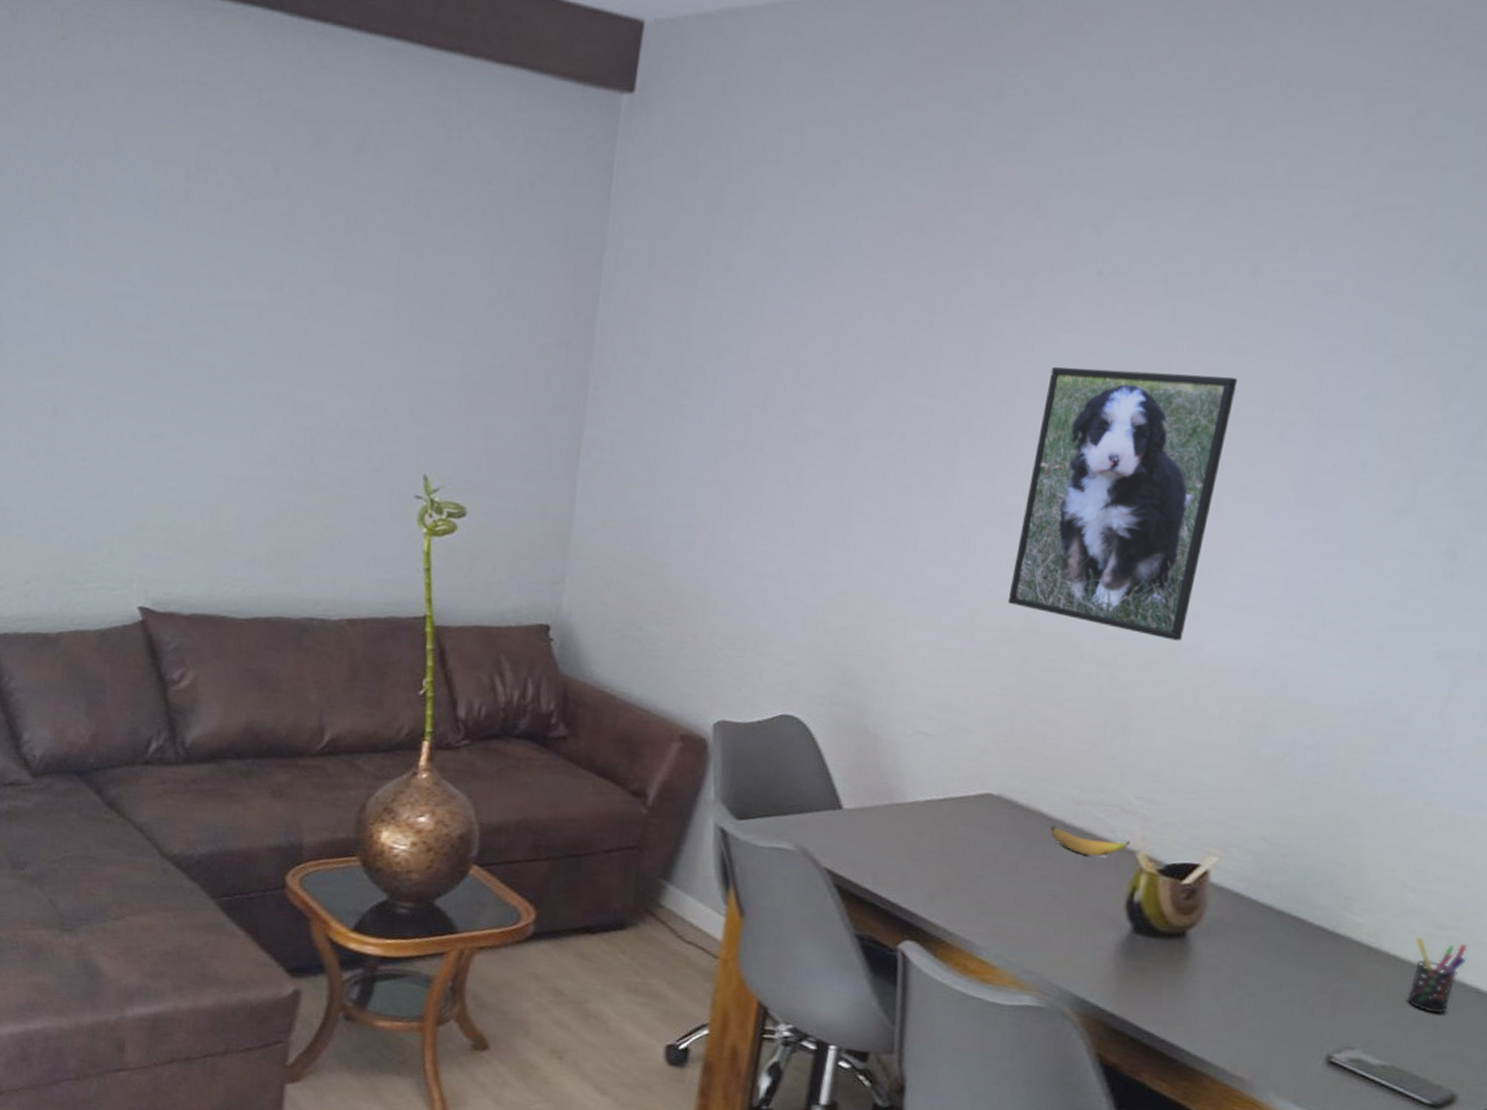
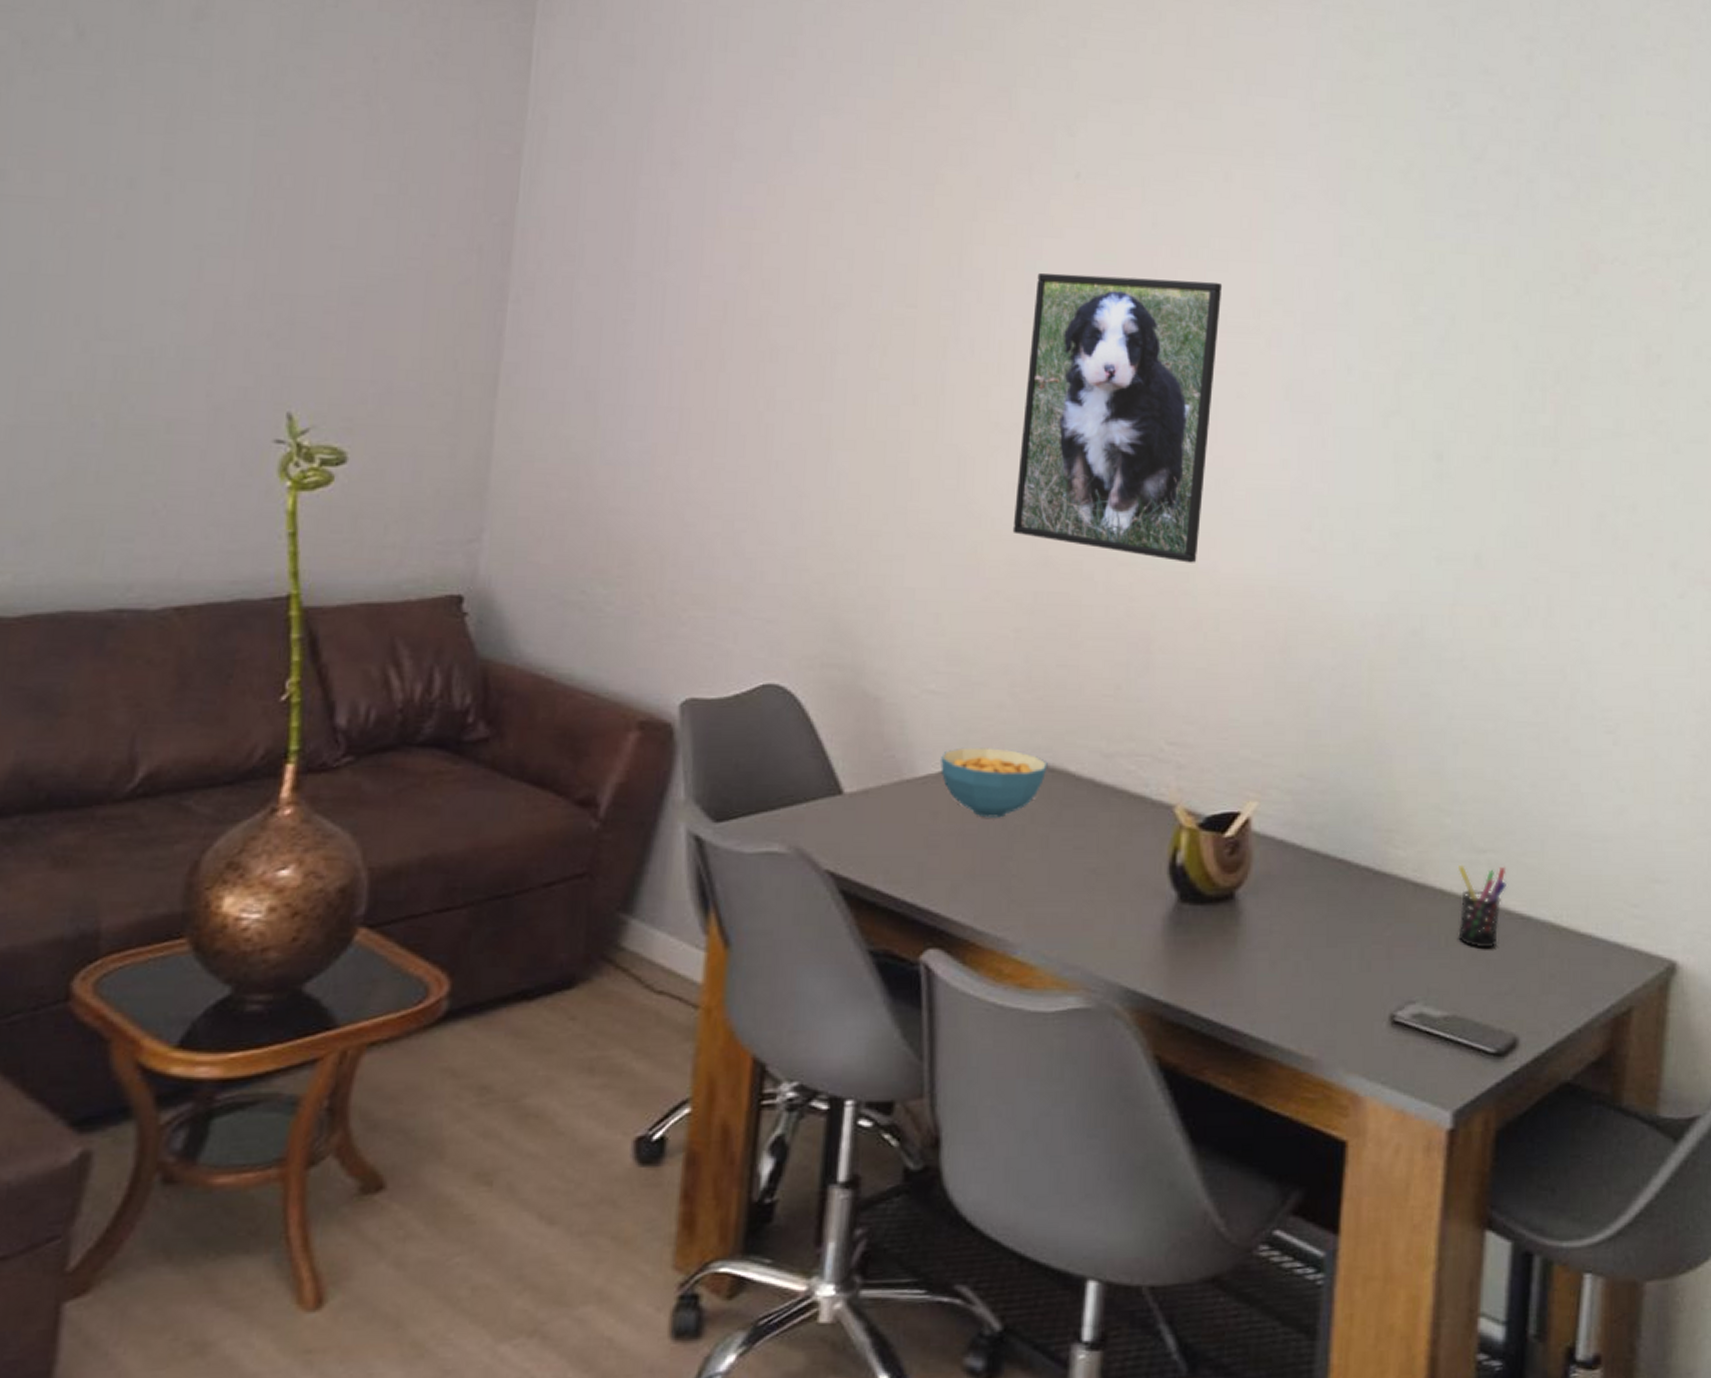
cereal bowl: none [926,782,1023,844] -> present [939,747,1048,818]
banana: present [1050,825,1131,856] -> none [1081,786,1167,816]

